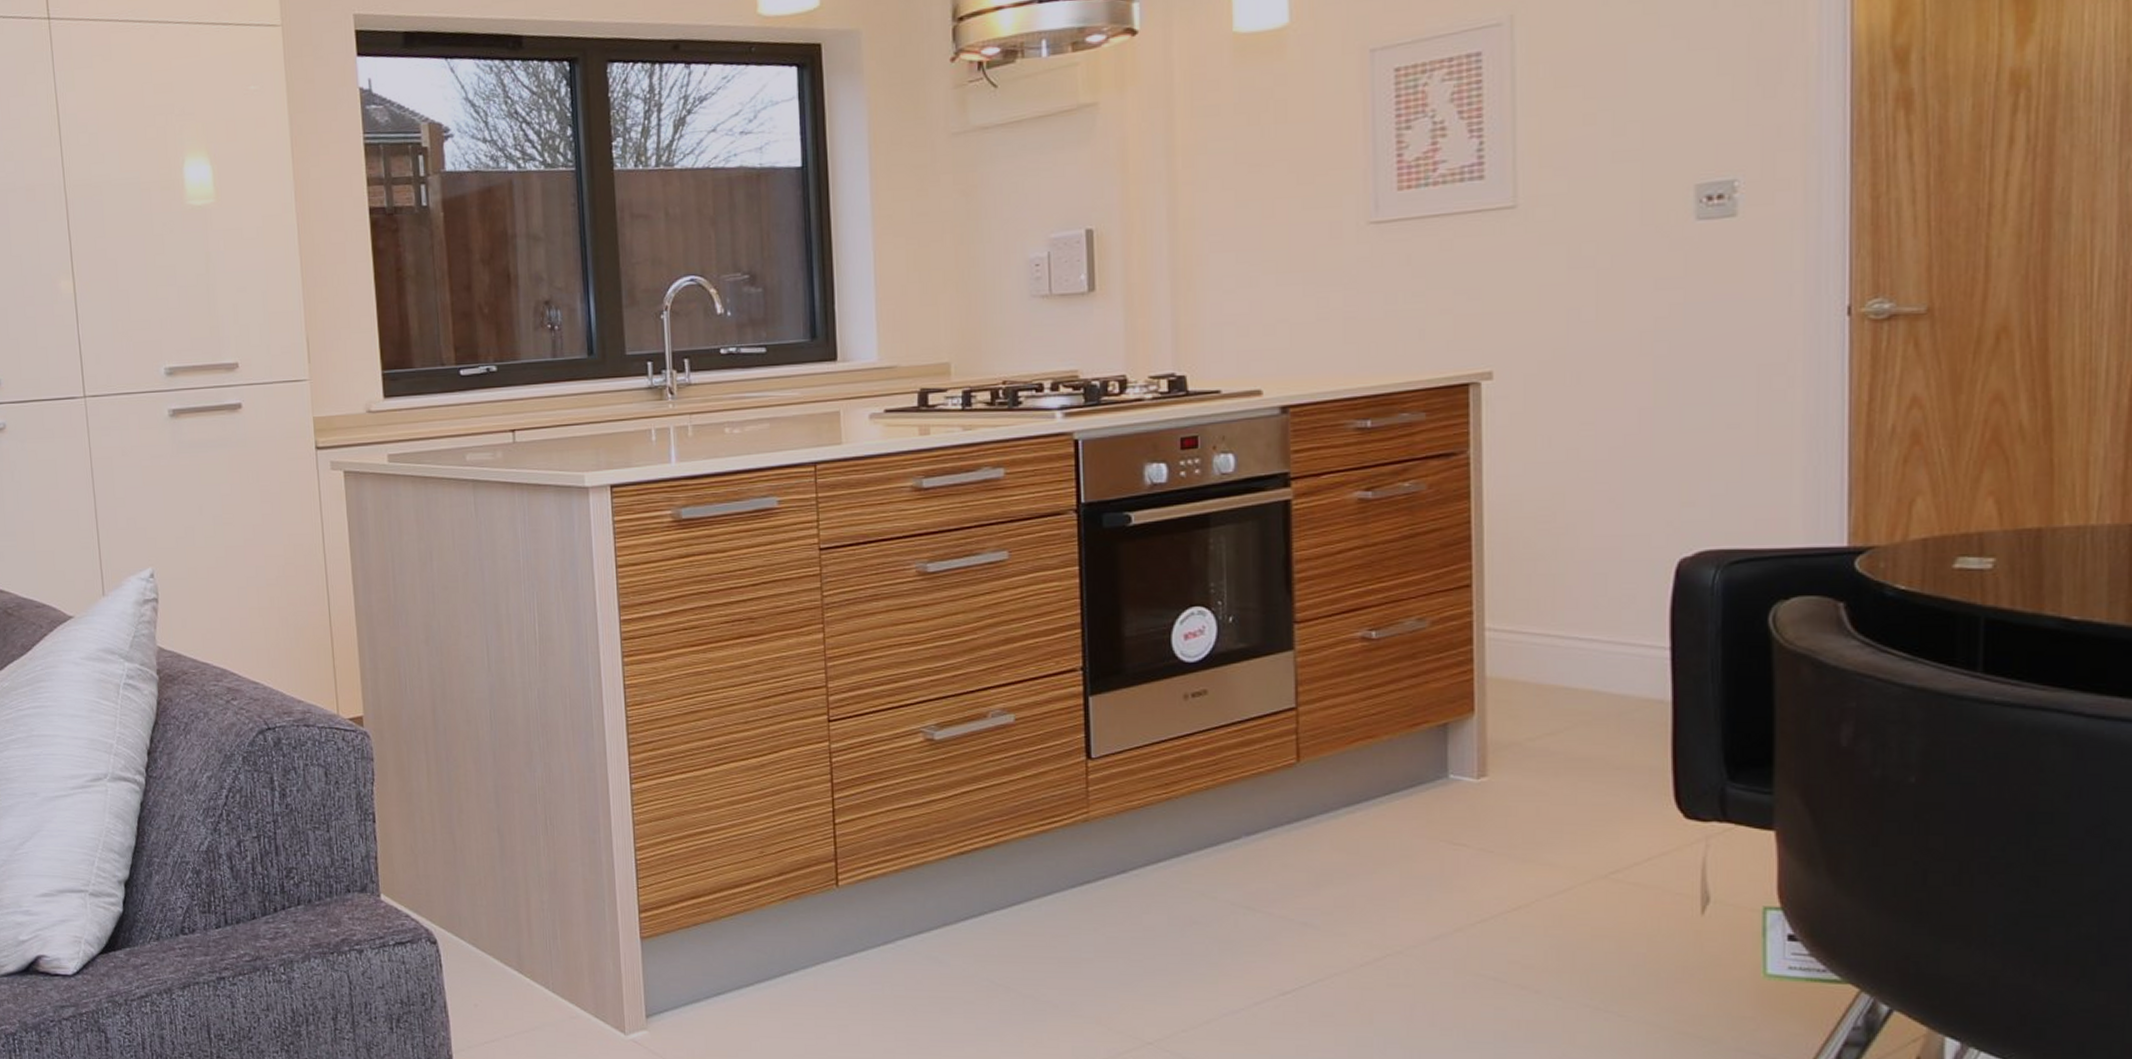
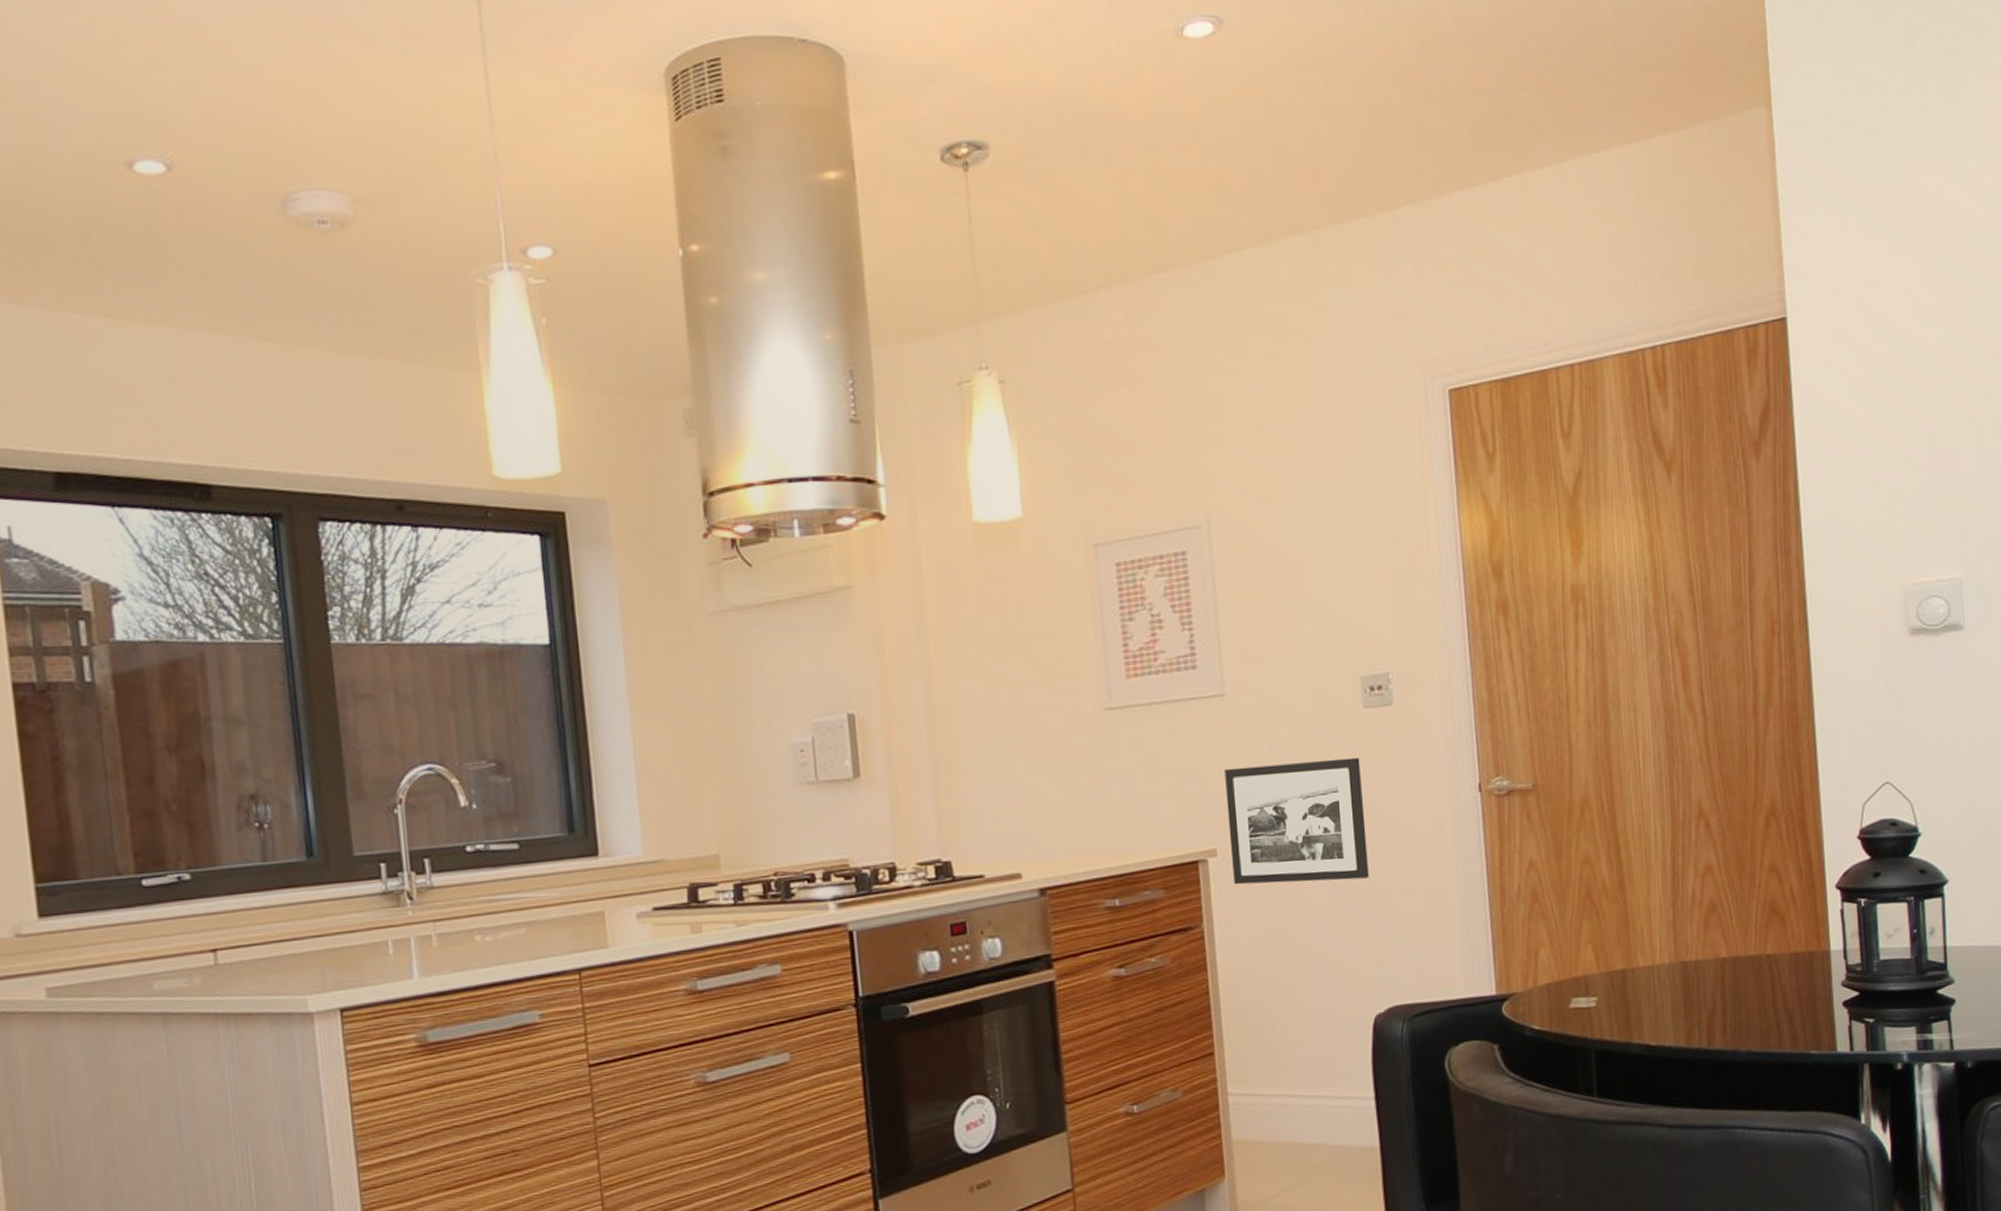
picture frame: none [1509,275,1687,411] -> present [1224,757,1369,885]

